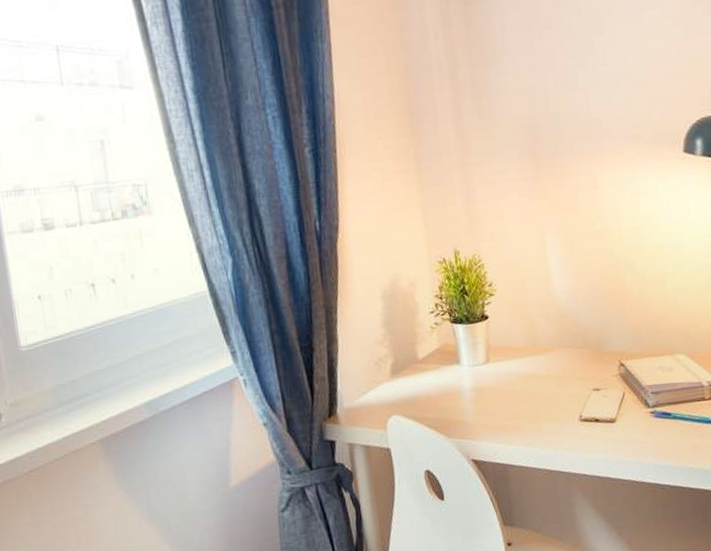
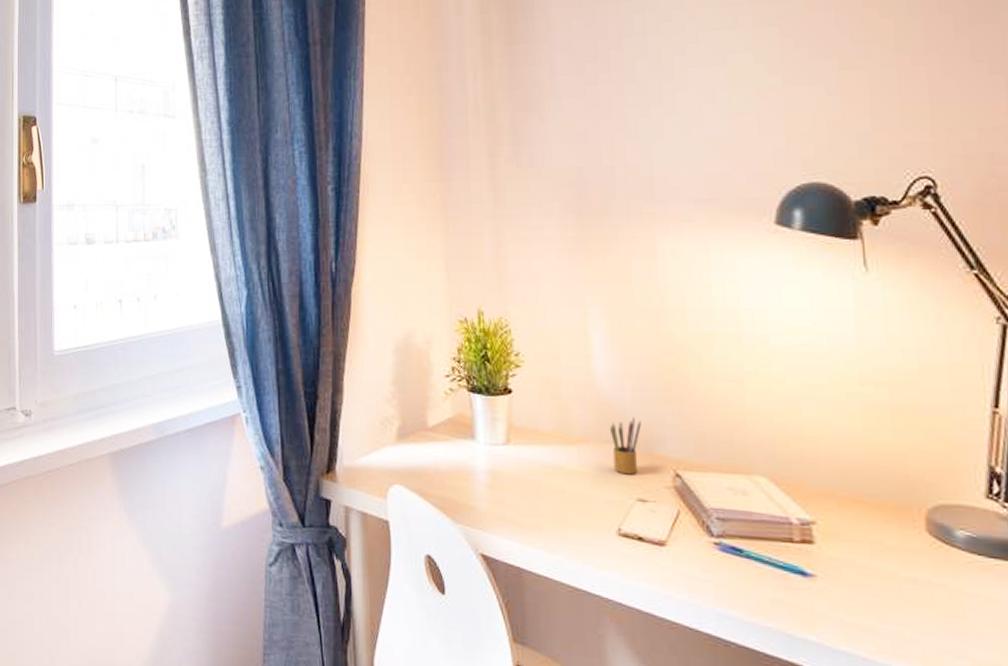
pencil box: none [568,323,593,371] -> present [609,417,641,475]

